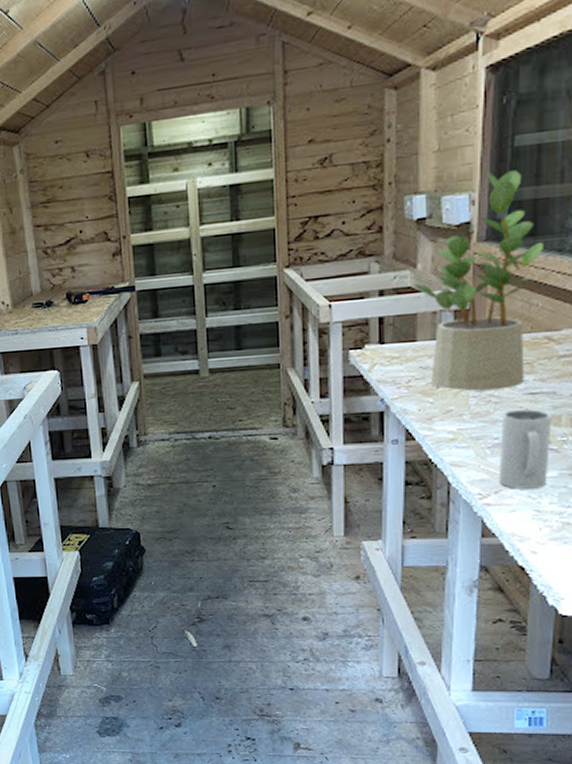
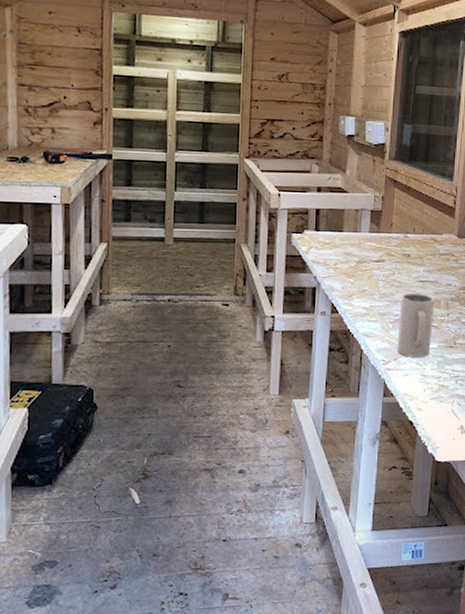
potted plant: present [414,170,543,392] -> none [343,108,432,276]

